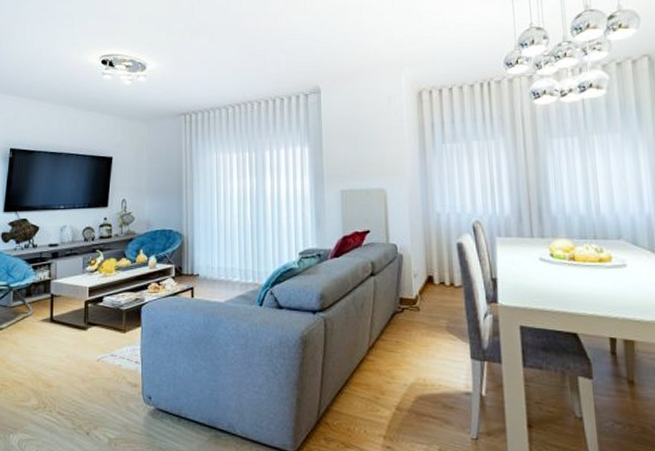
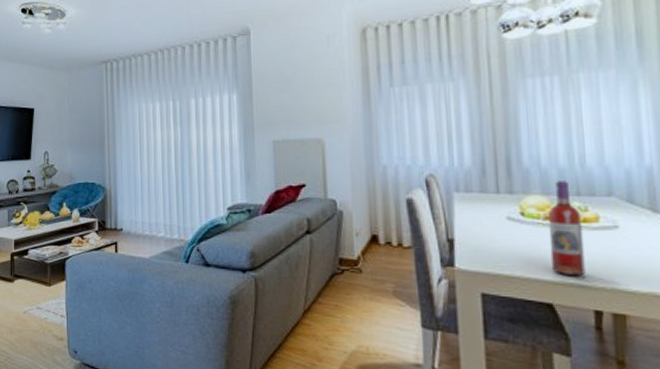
wine bottle: none [572,226,602,309] -> present [548,181,586,276]

